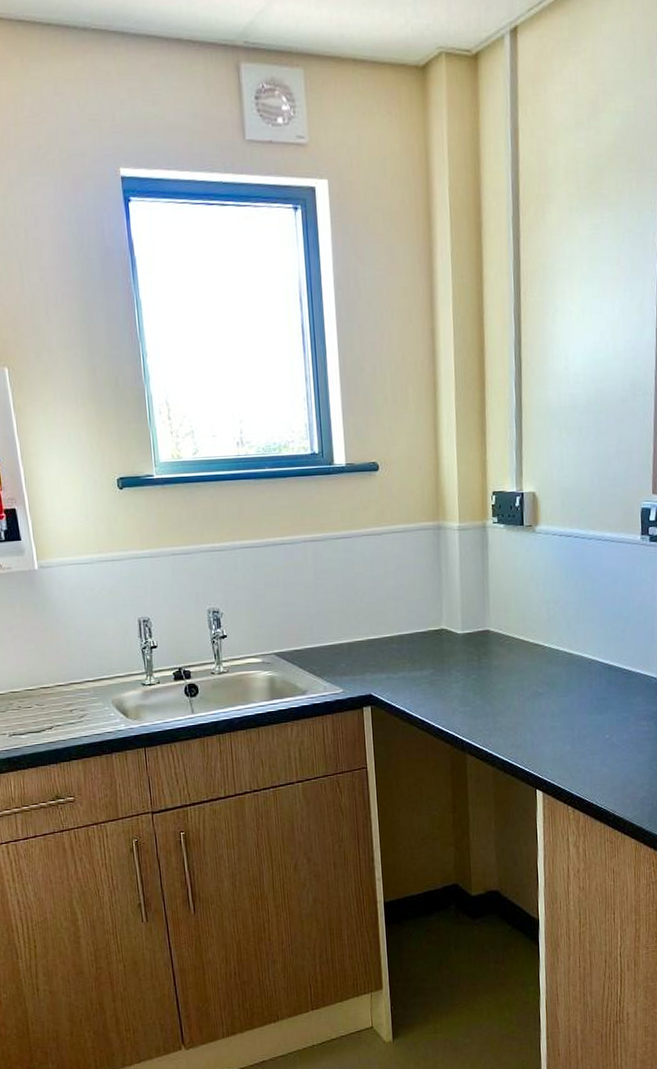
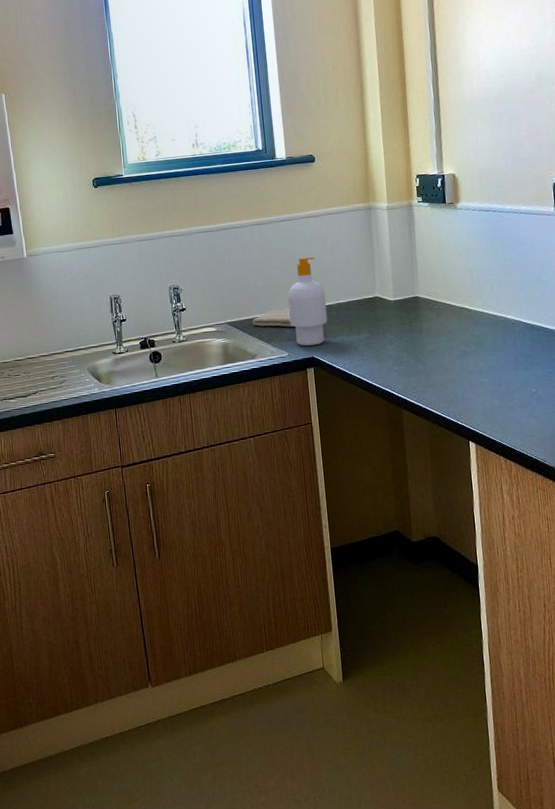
washcloth: none [303,640,349,660] -> present [252,309,293,327]
soap bottle: none [344,580,388,683] -> present [288,256,328,347]

